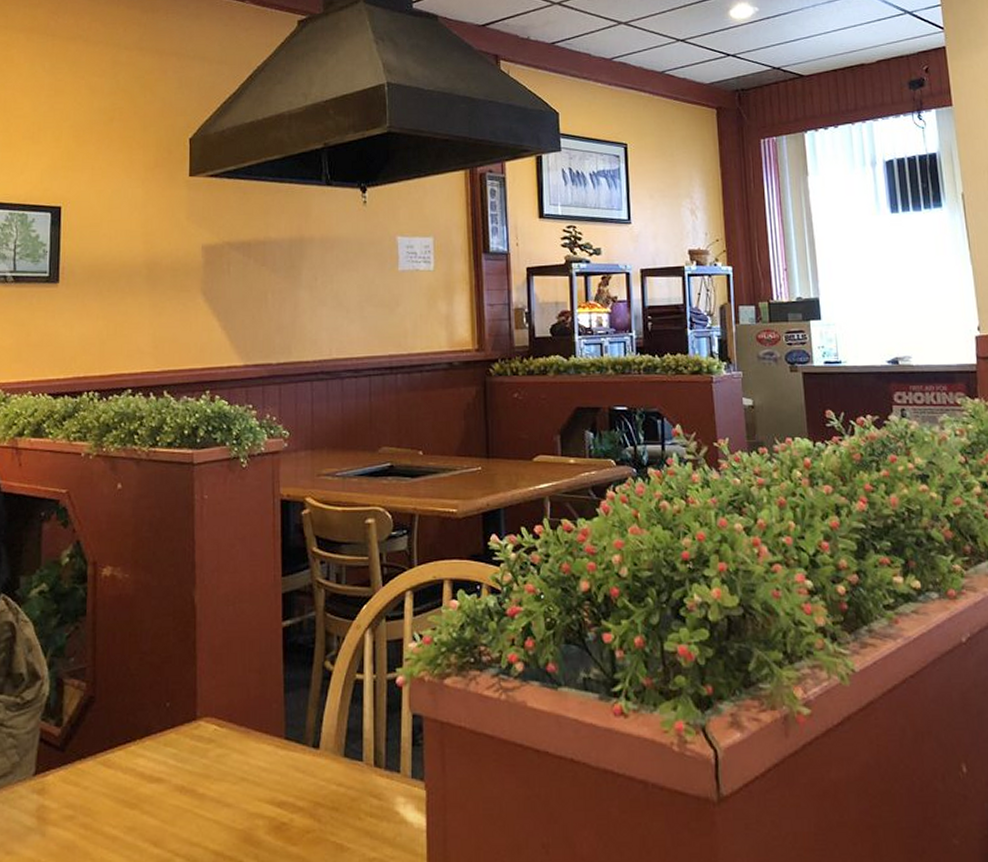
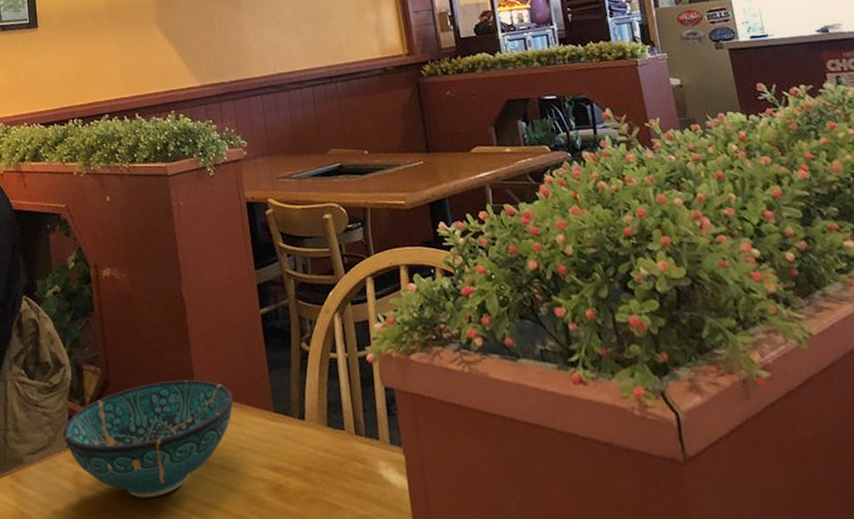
decorative bowl: none [29,699,241,836] -> present [62,379,234,498]

